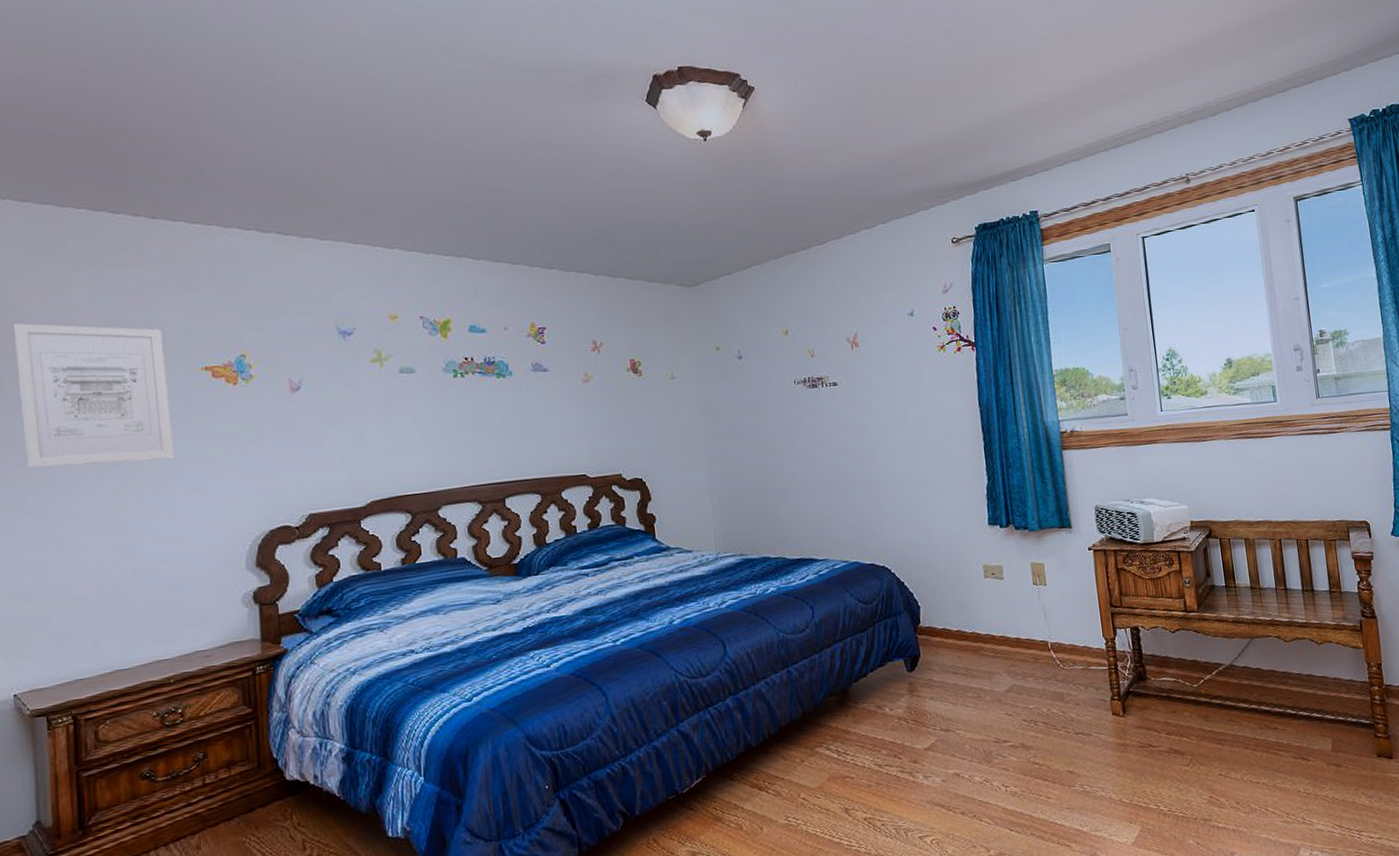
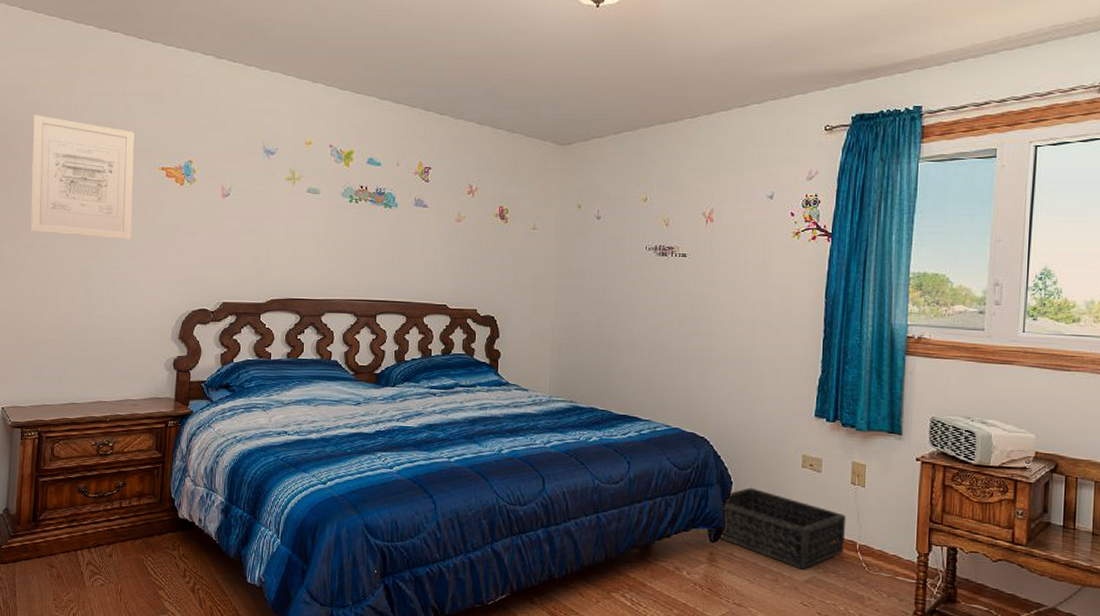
basket: none [902,608,1037,680] -> present [706,487,847,570]

